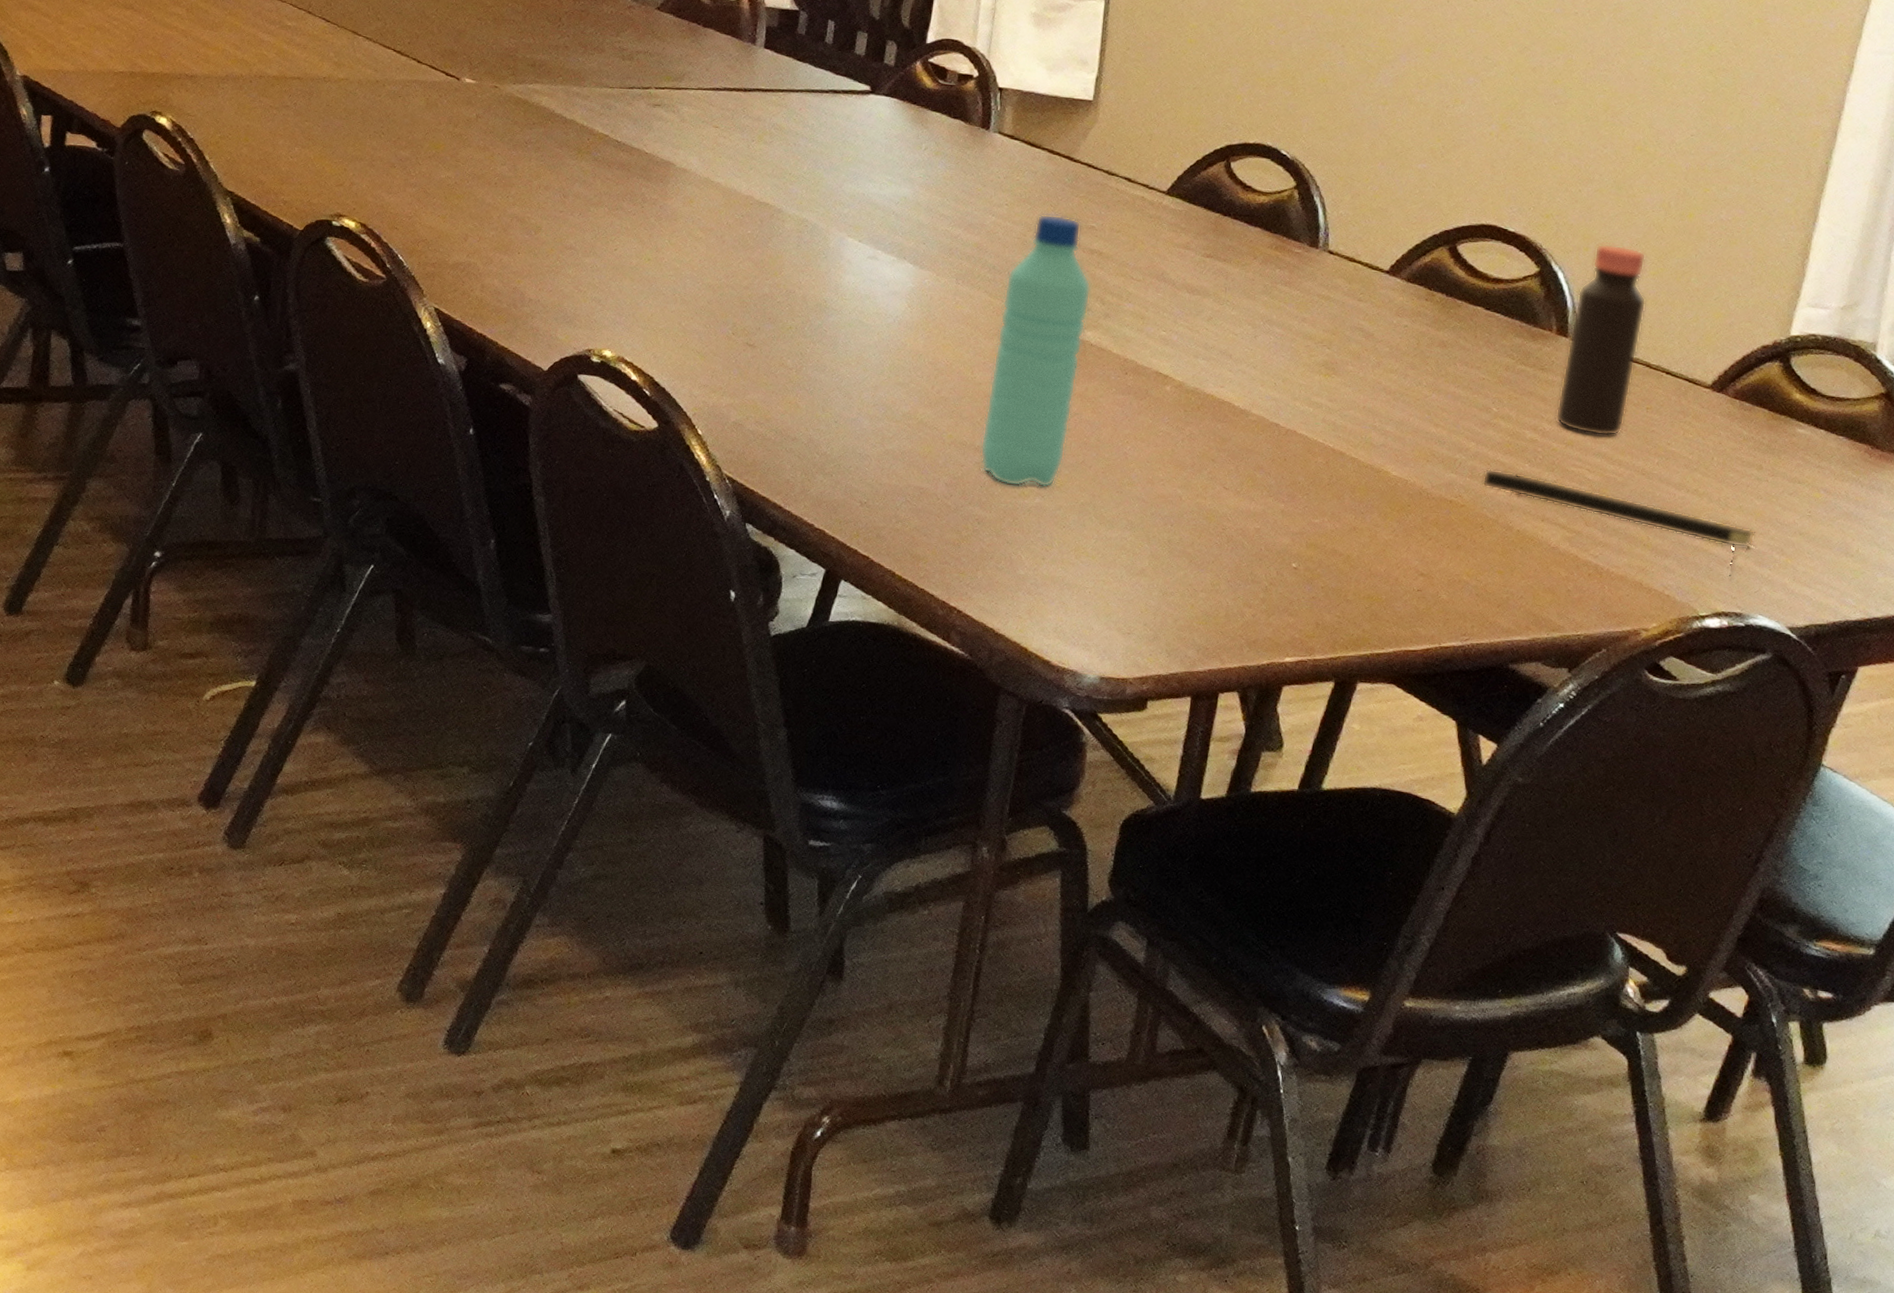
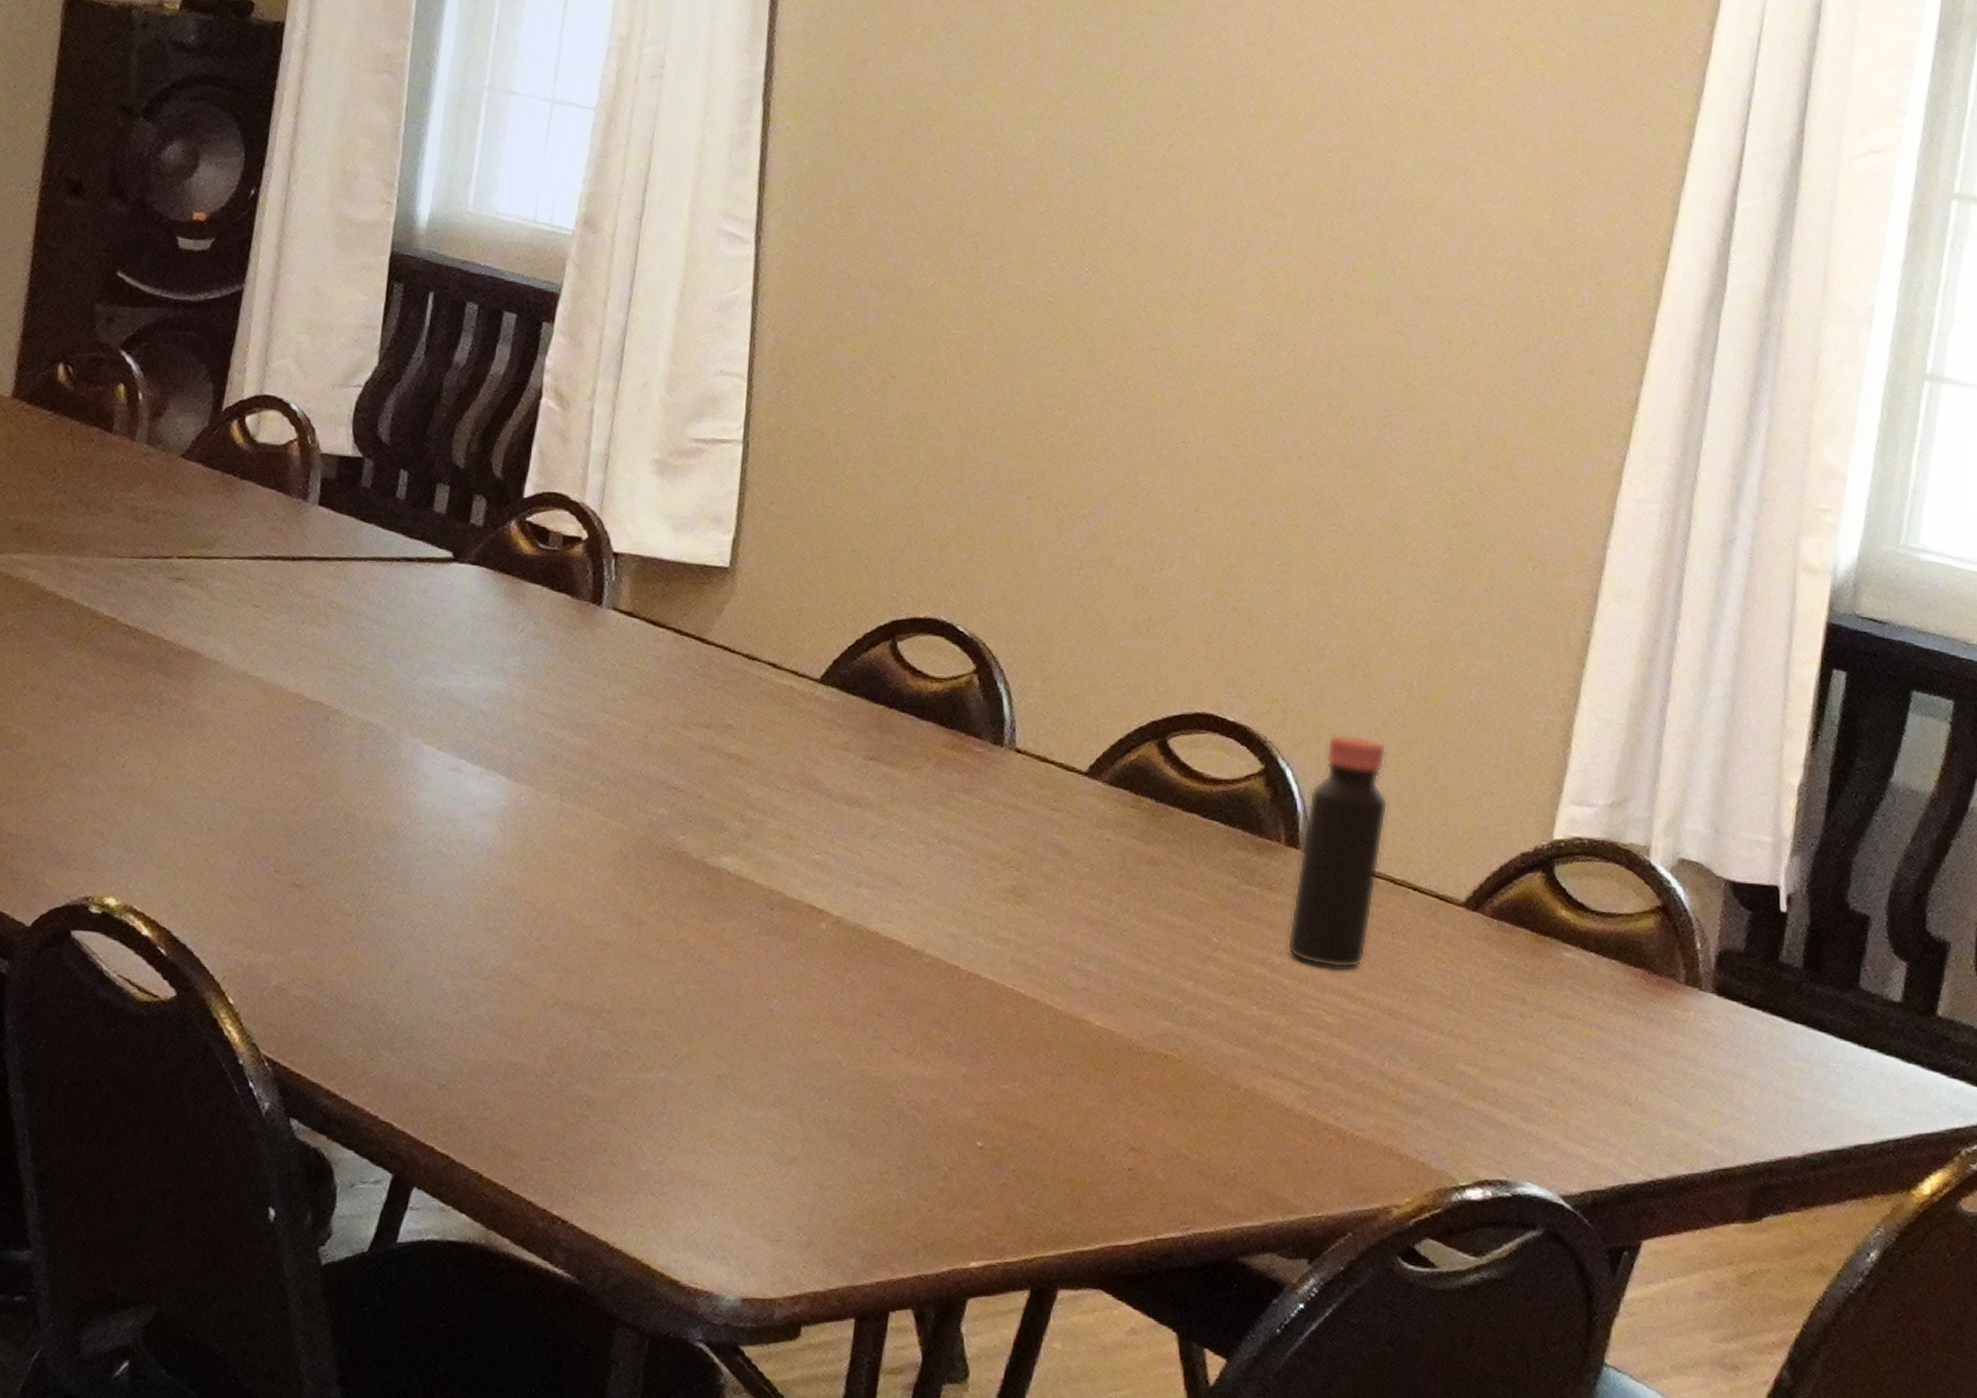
water bottle: present [980,214,1091,488] -> none [590,710,728,1057]
notepad: present [1482,469,1755,577] -> none [1202,1014,1520,1137]

